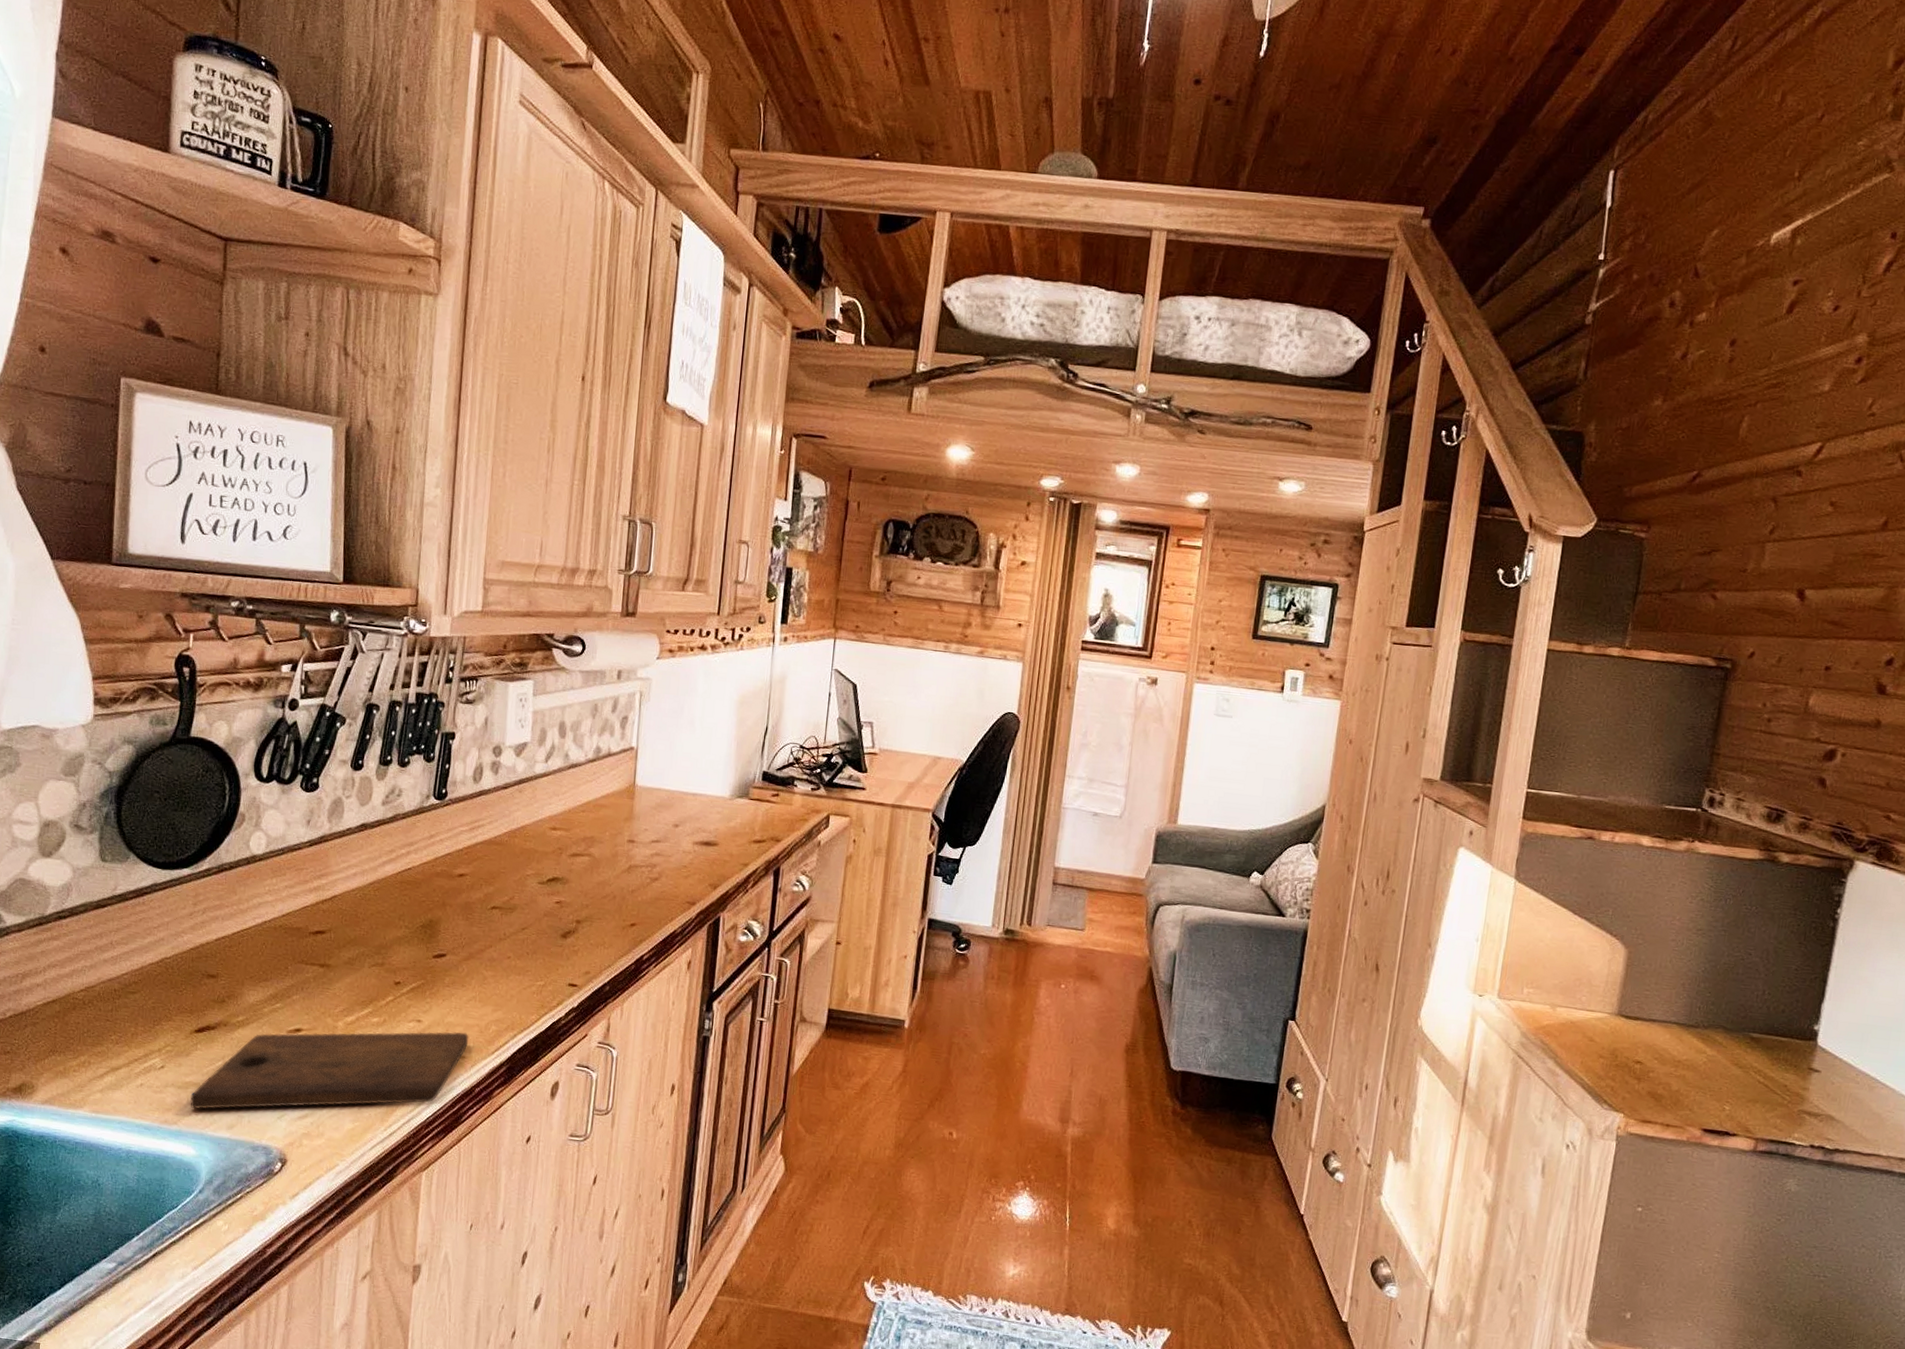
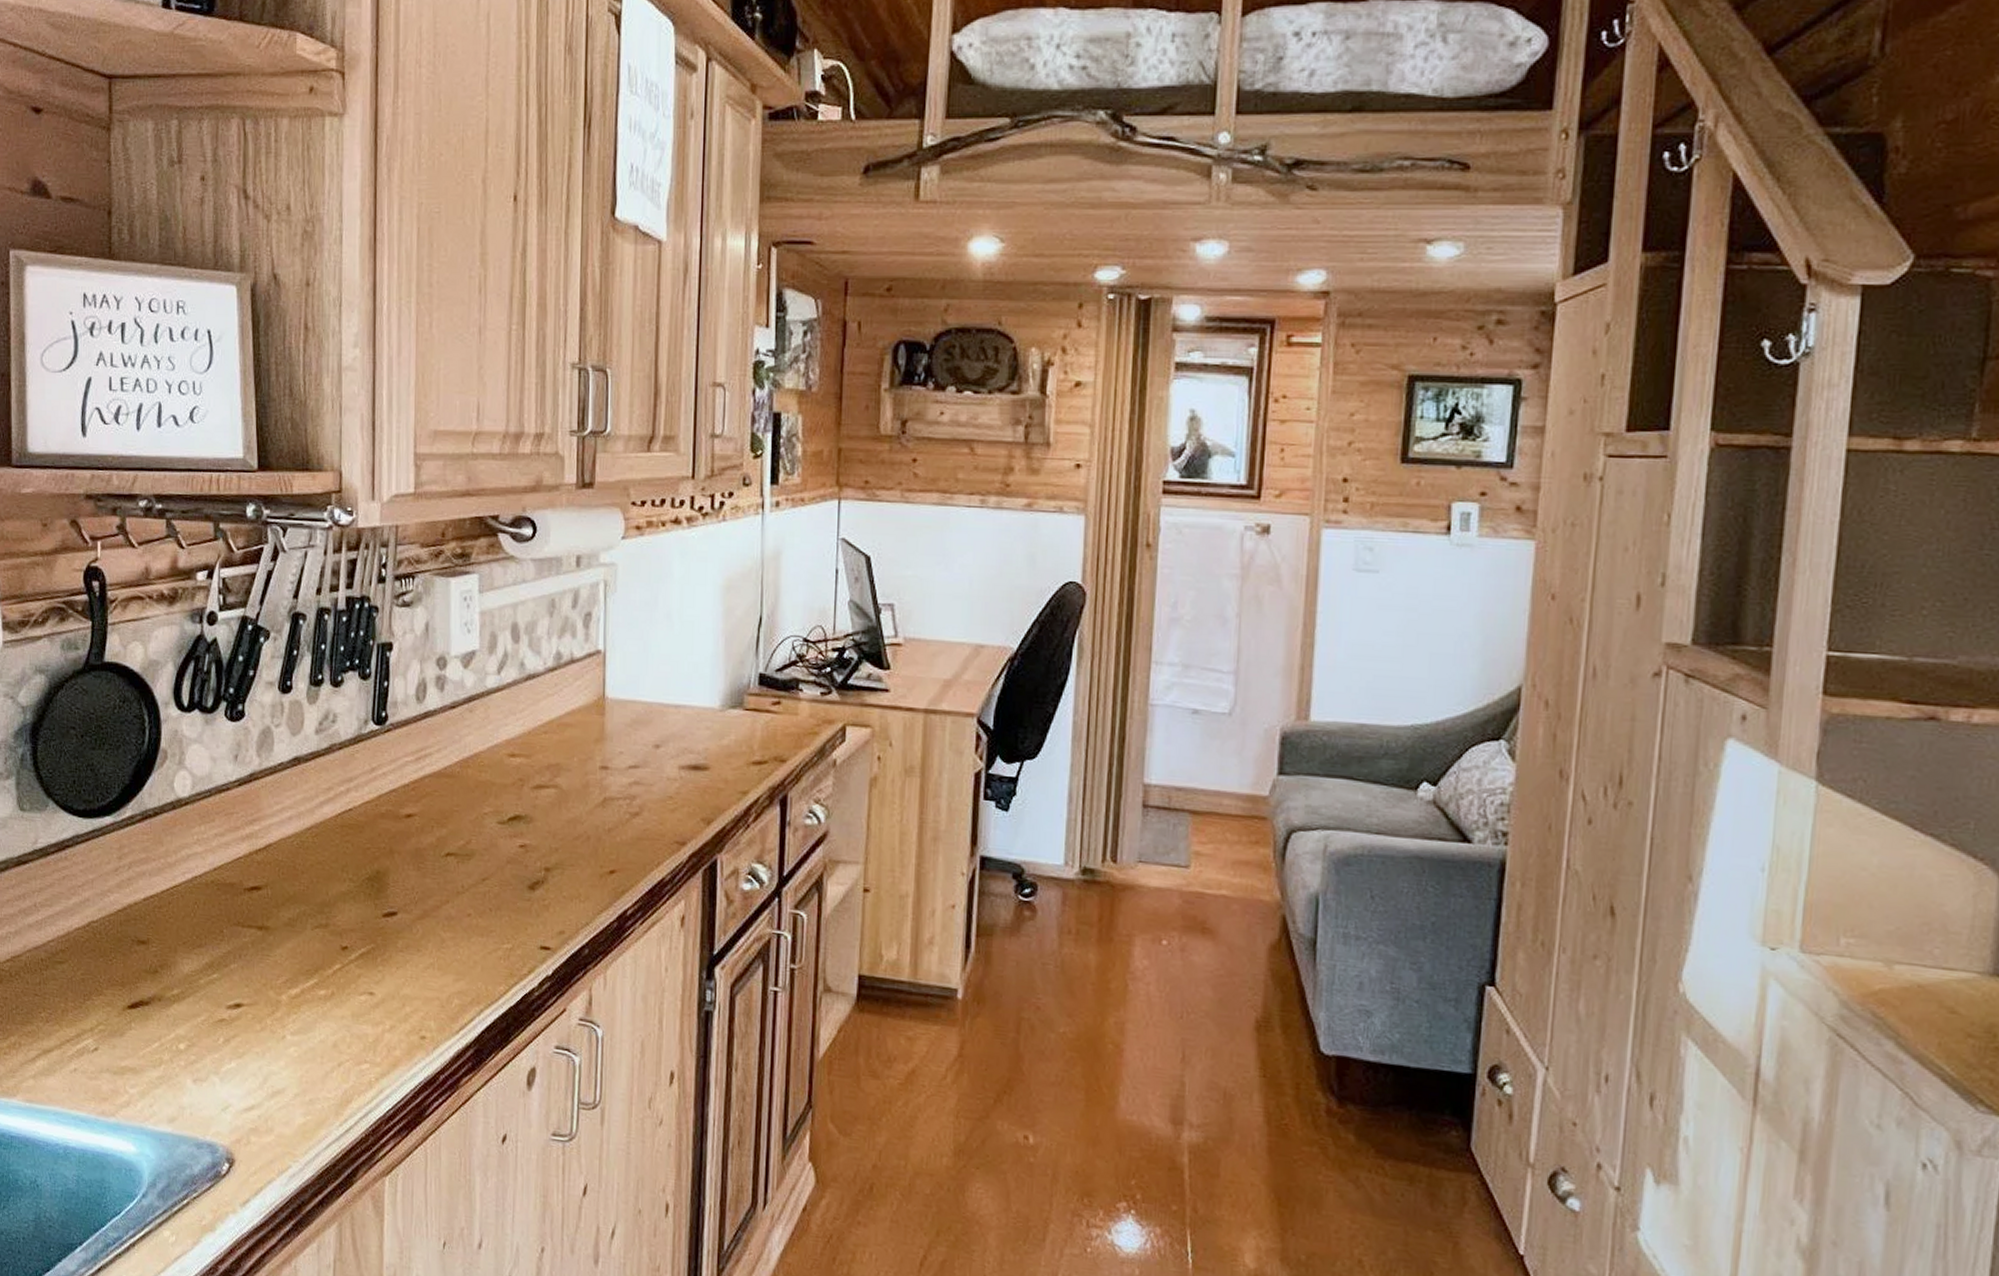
cutting board: present [190,1031,469,1110] -> none [127,1006,429,1099]

